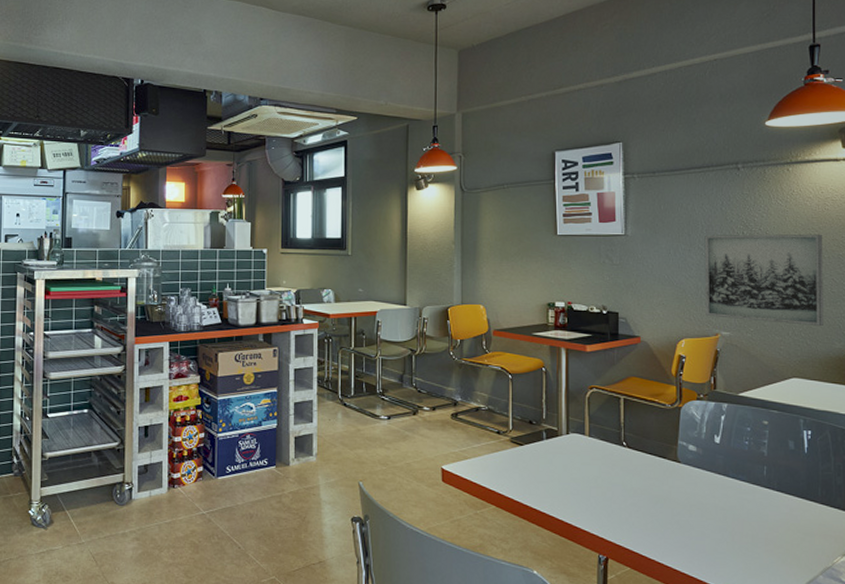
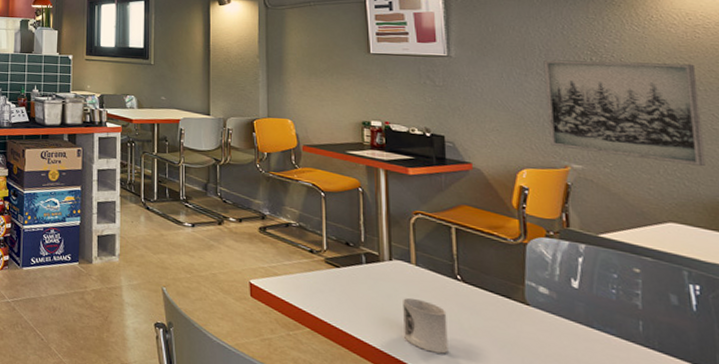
cup: none [577,467,613,515] -> present [403,298,448,354]

